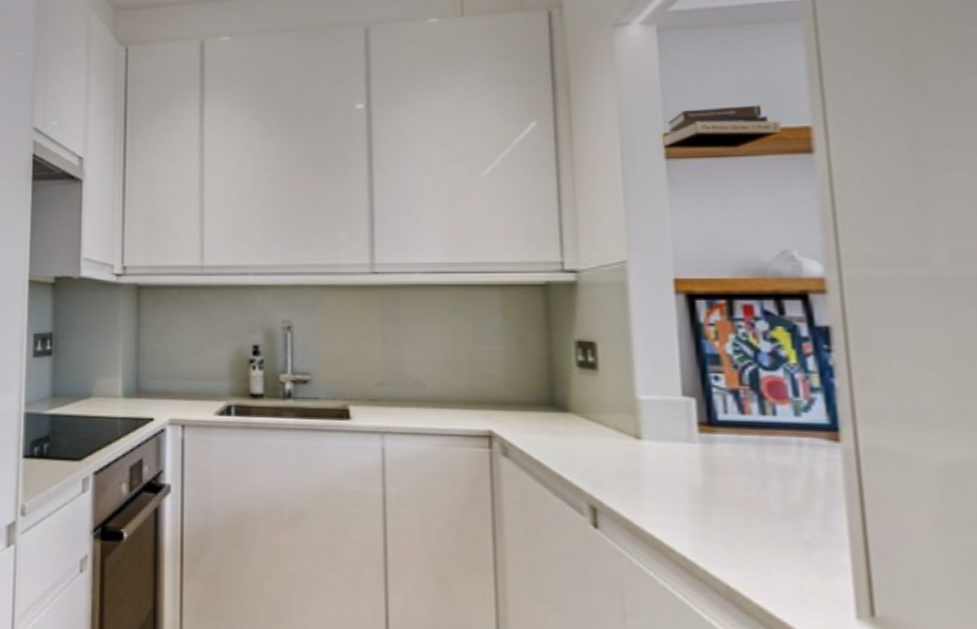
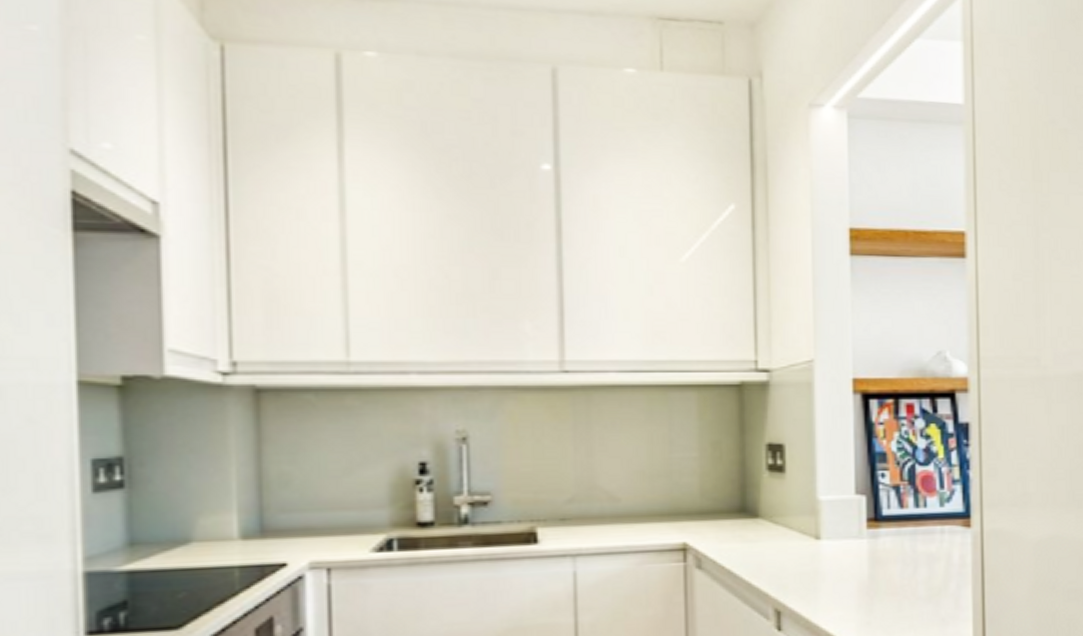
books: present [662,105,781,149] -> none [847,205,943,248]

